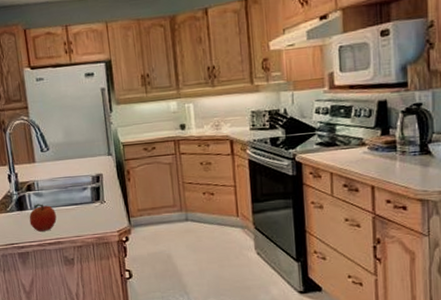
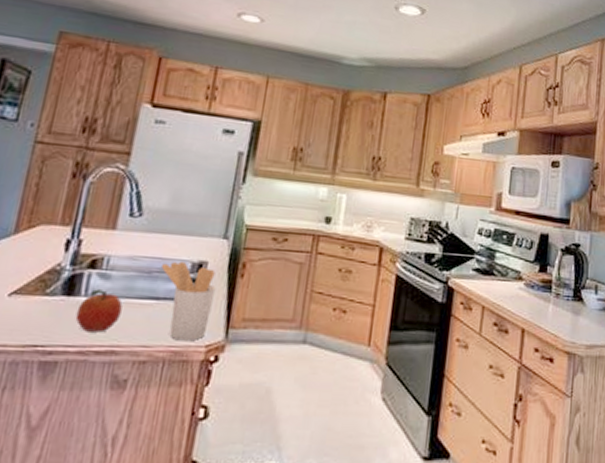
utensil holder: none [72,176,115,230] -> present [162,261,216,341]

